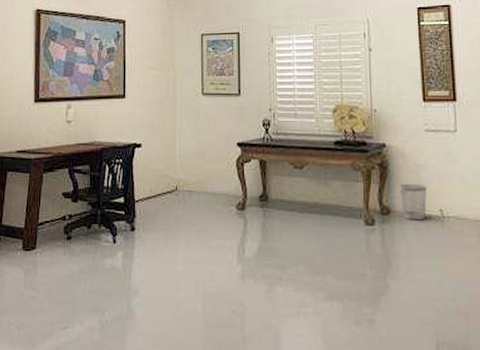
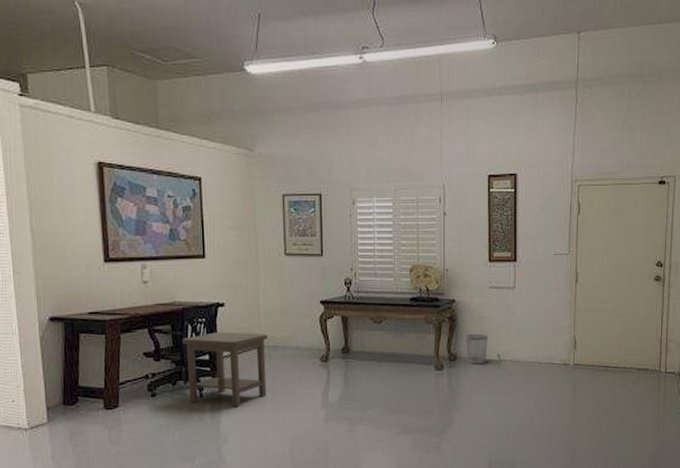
side table: none [99,174,182,255] -> present [181,332,267,407]

